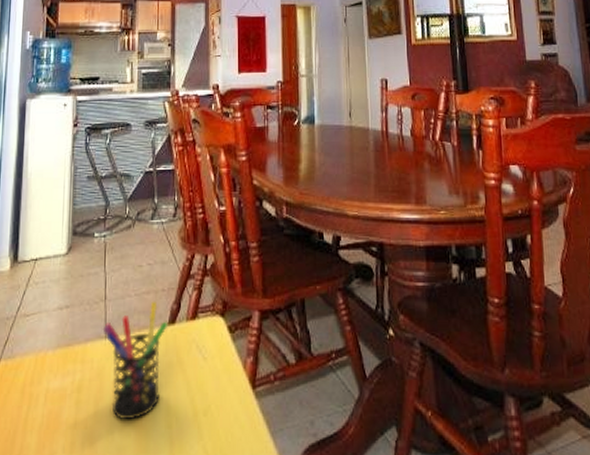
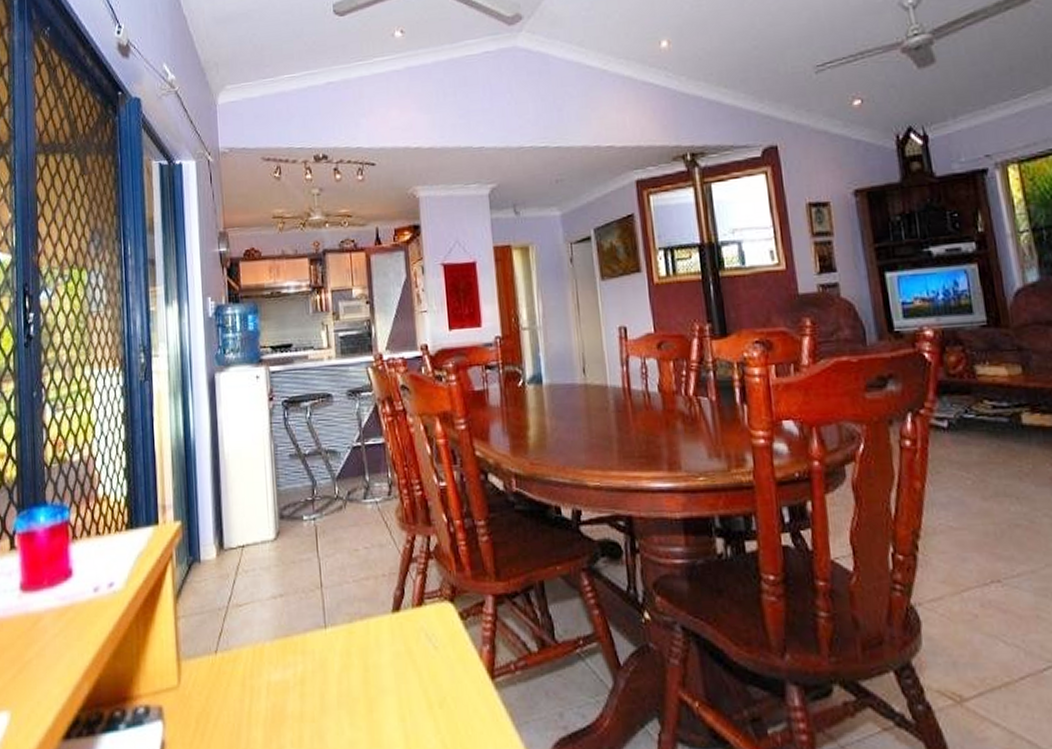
pen holder: present [102,301,168,419] -> none [321,587,393,712]

